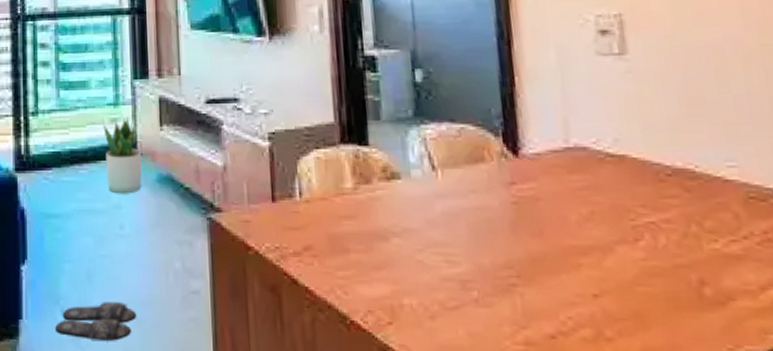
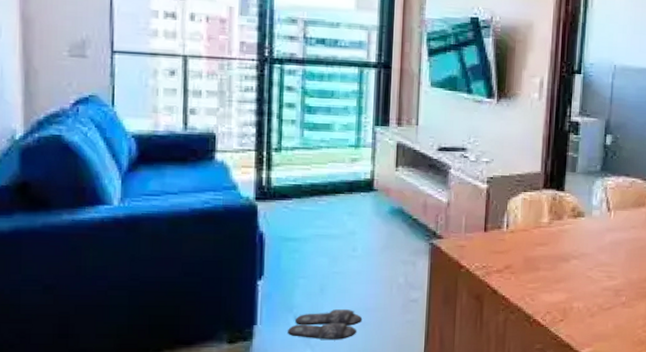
planter: present [103,116,143,194] -> none [343,157,378,223]

